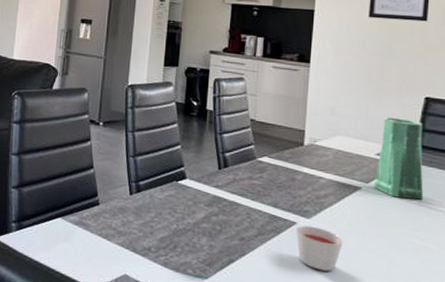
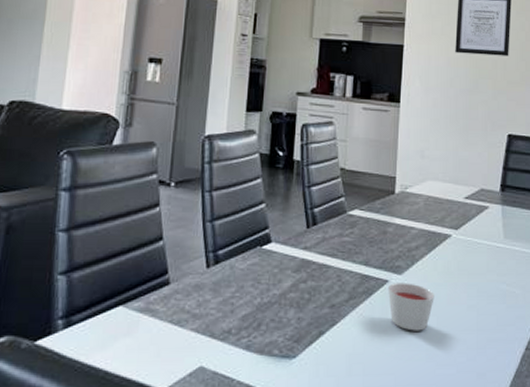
vase: present [374,117,424,200] -> none [463,157,509,242]

